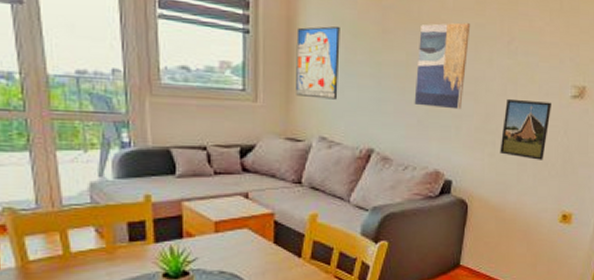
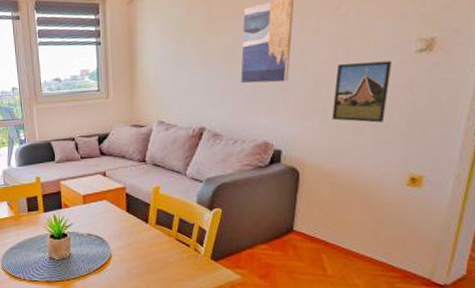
wall art: present [296,26,340,100] -> none [136,24,172,89]

